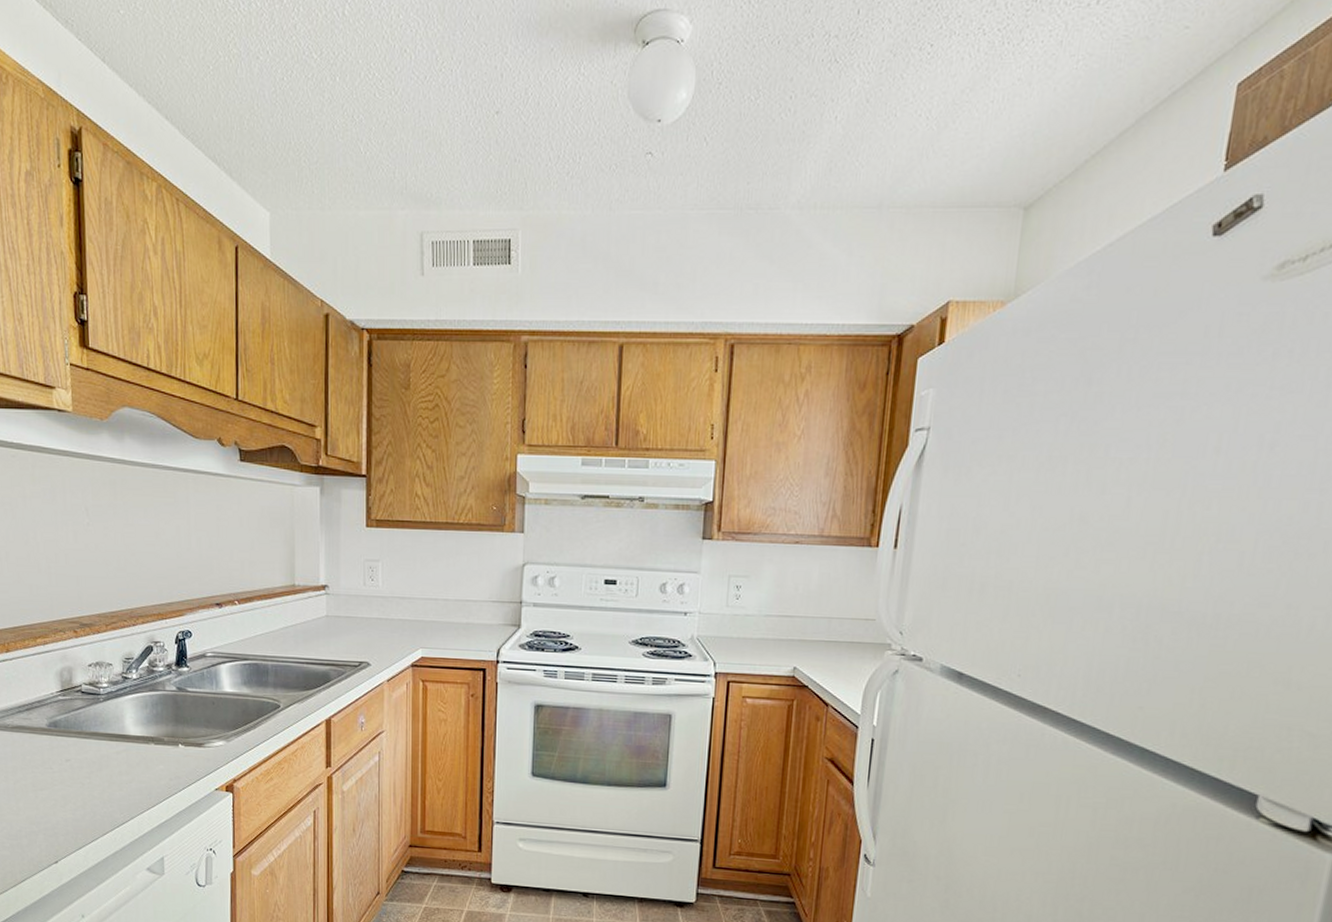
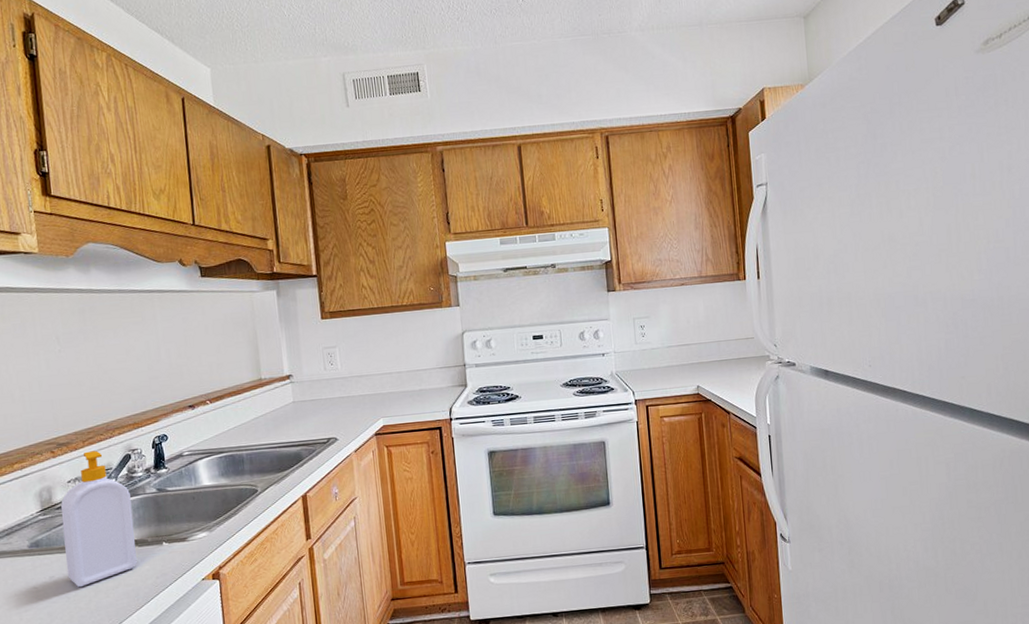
soap bottle: none [80,636,152,775] -> present [60,450,137,587]

